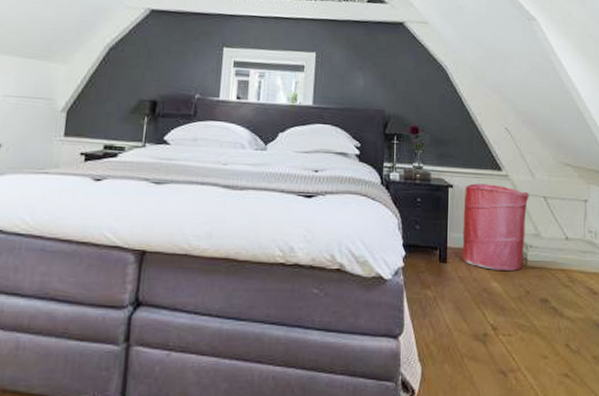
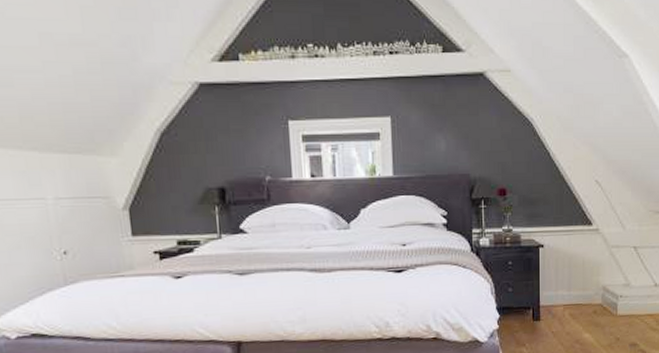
laundry hamper: present [461,183,529,271] -> none [553,240,620,322]

